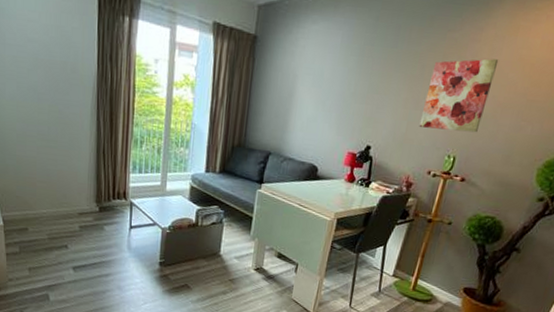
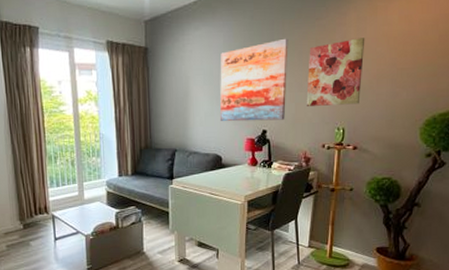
wall art: none [322,47,413,138] -> present [219,38,288,122]

